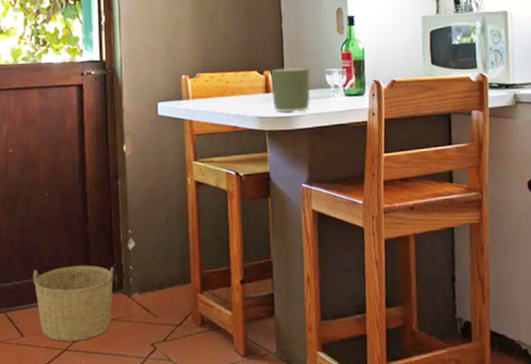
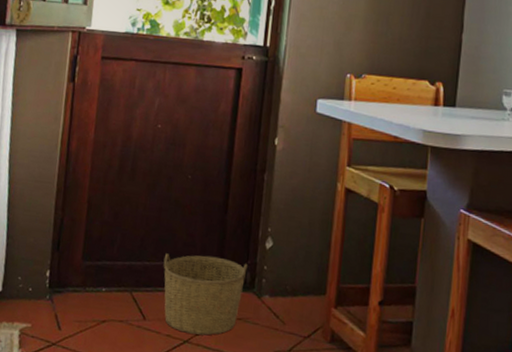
mug: present [271,68,311,113] -> none [441,80,487,132]

